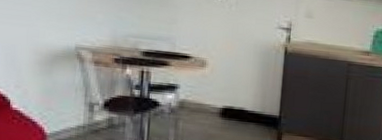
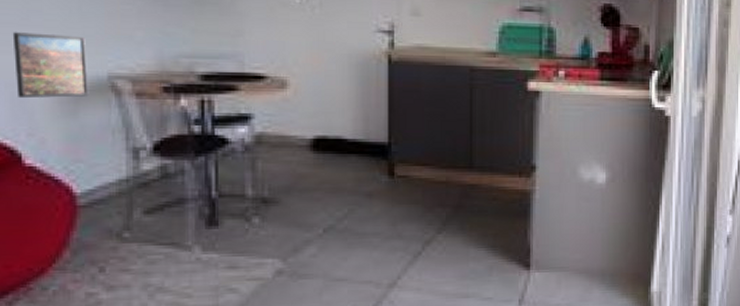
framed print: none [9,8,61,61] -> present [12,32,89,99]

